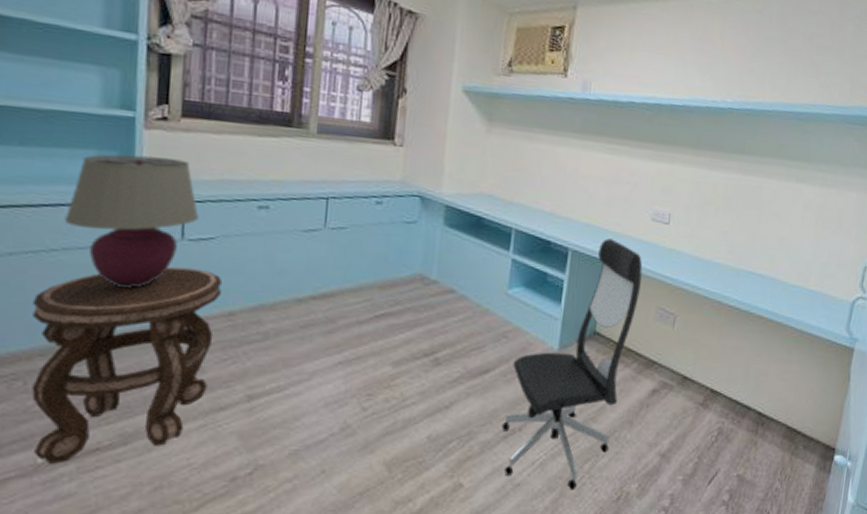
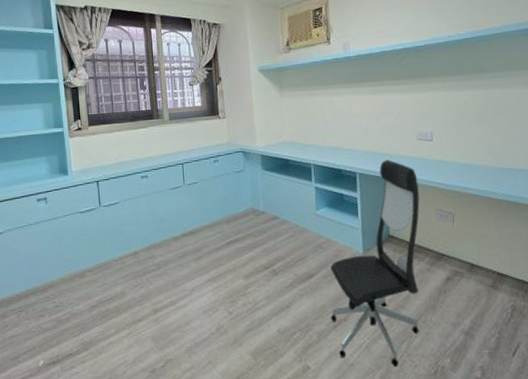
side table: present [32,266,223,464] -> none [24,225,128,366]
table lamp: present [64,154,199,287] -> none [34,154,107,243]

